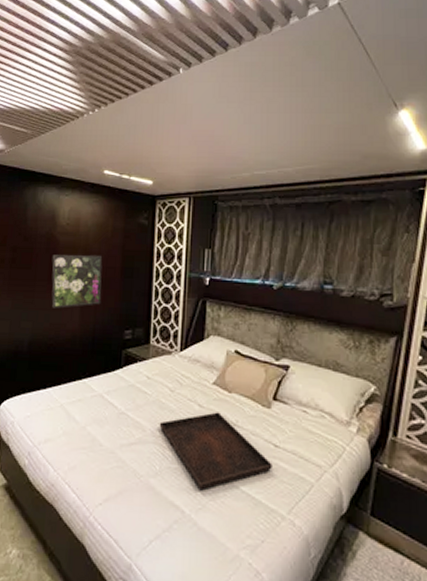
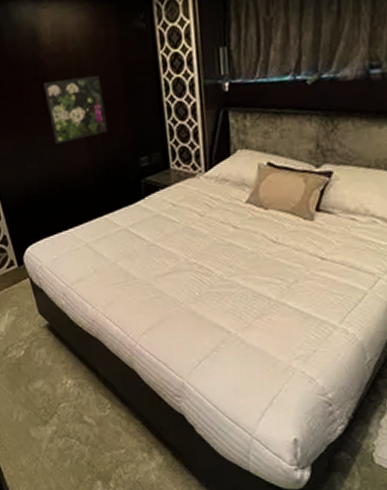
serving tray: present [159,412,272,491] -> none [192,231,320,311]

